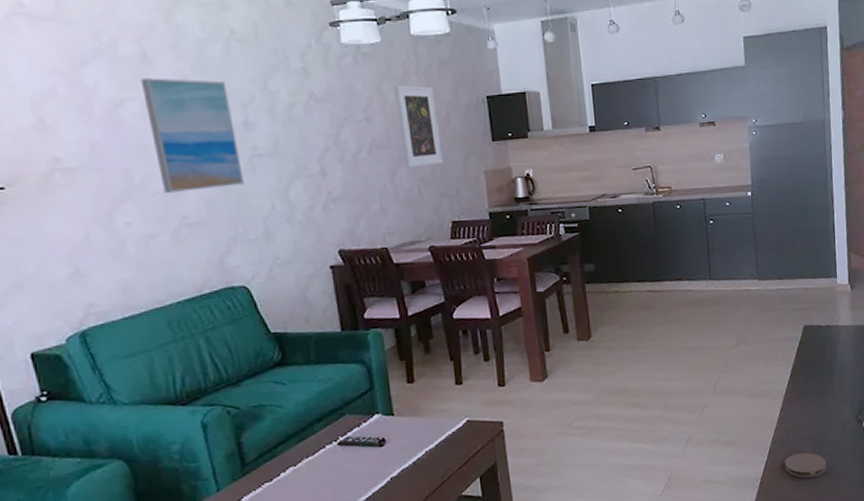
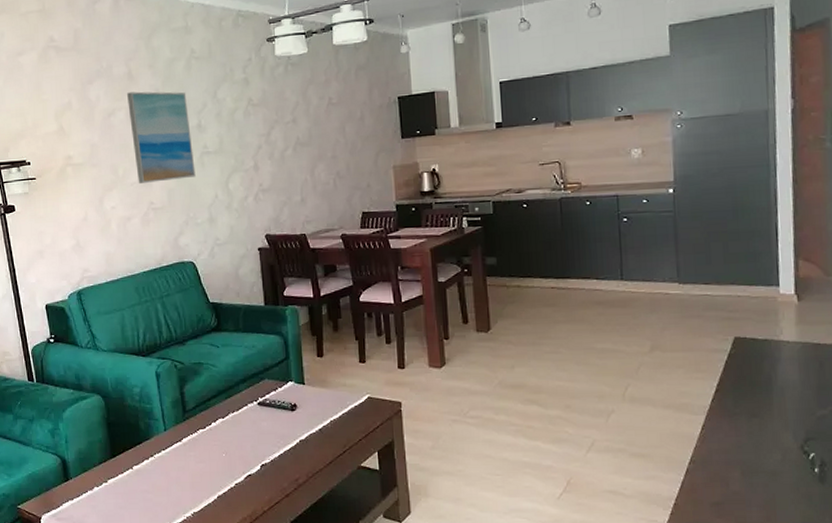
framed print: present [395,84,443,167] -> none [318,89,357,163]
coaster: present [784,452,827,479] -> none [705,478,760,508]

